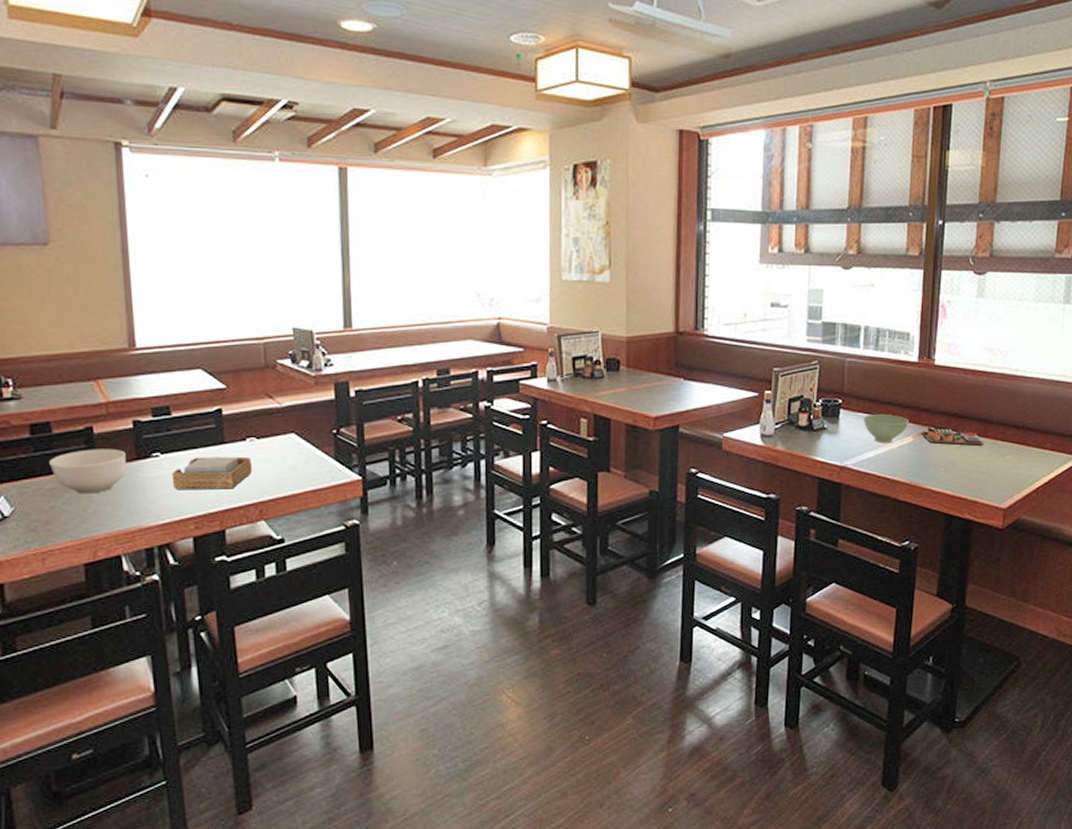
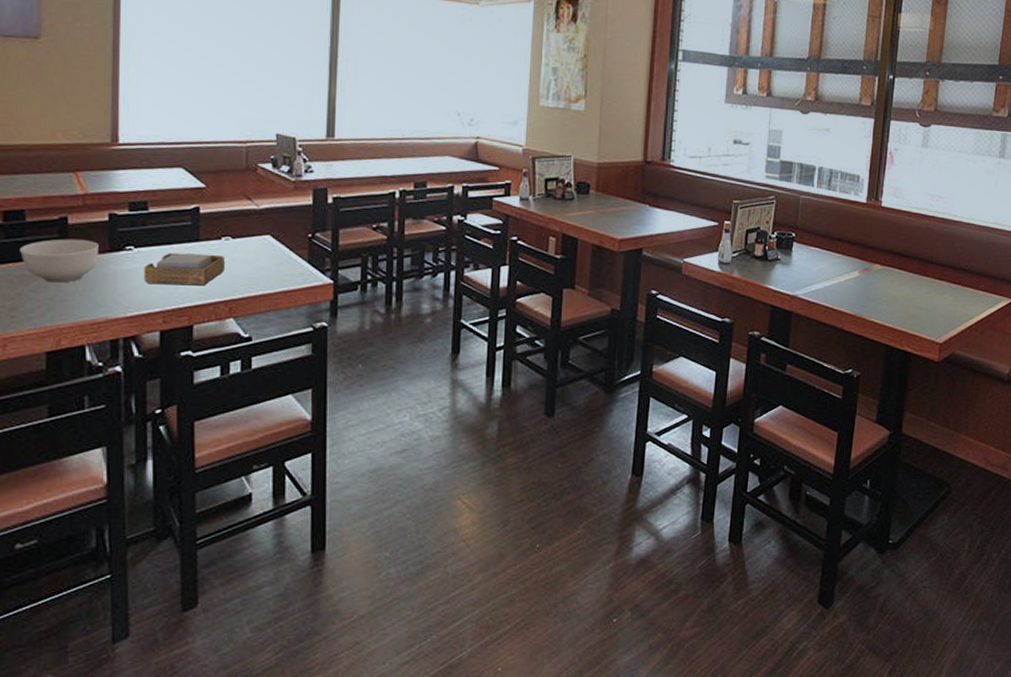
bowl: present [863,414,909,443] -> none [814,249,856,277]
platter: present [921,425,985,446] -> none [867,262,924,283]

